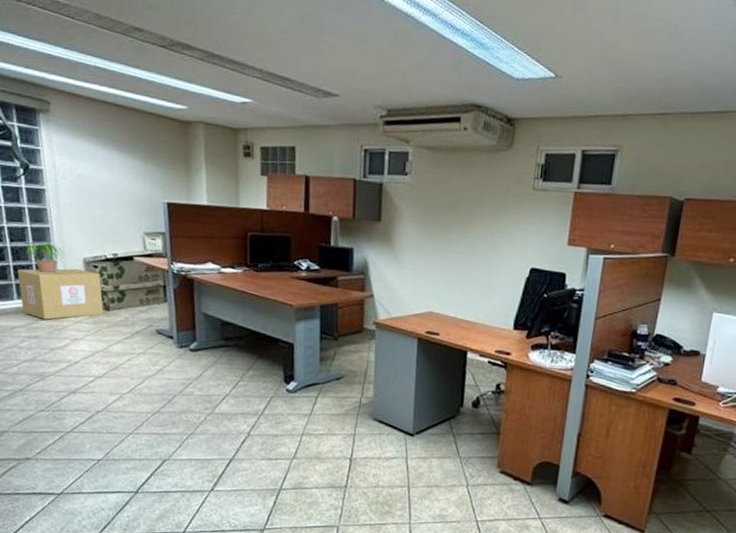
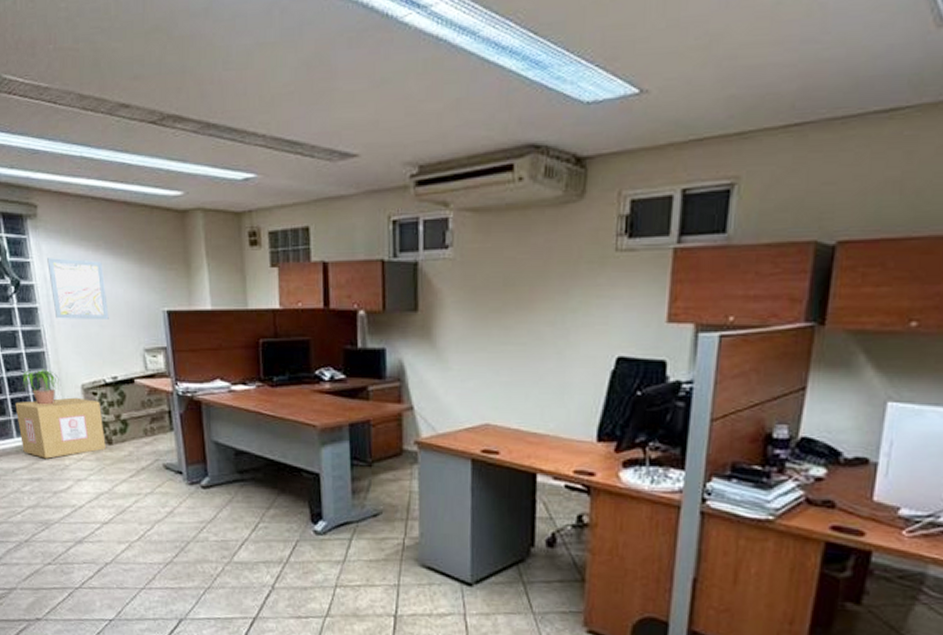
wall art: none [57,148,113,205] -> present [47,258,109,319]

